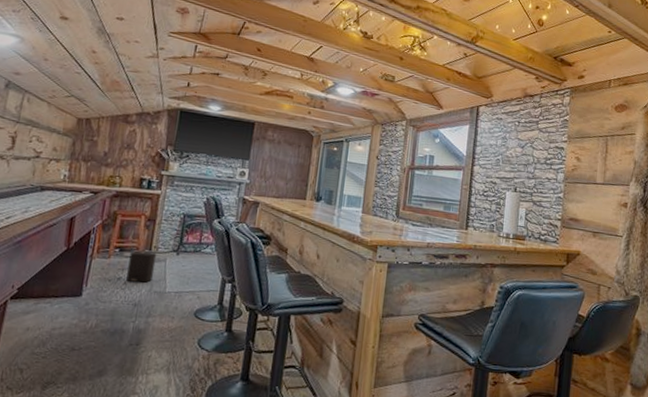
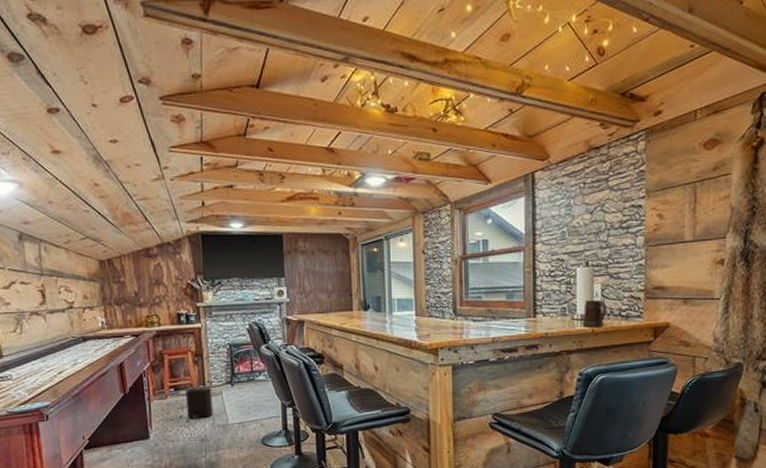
beer mug: none [507,221,529,248] -> present [583,300,606,328]

